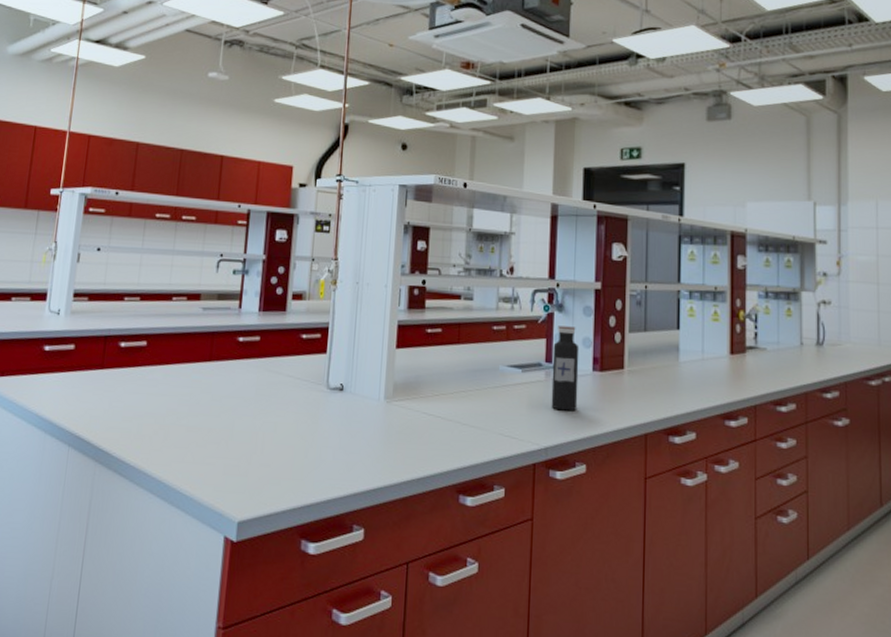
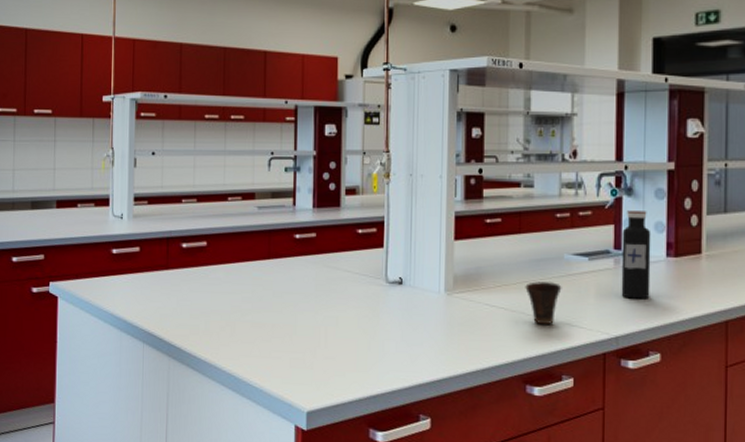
cup: none [462,391,497,435] -> present [525,281,562,325]

